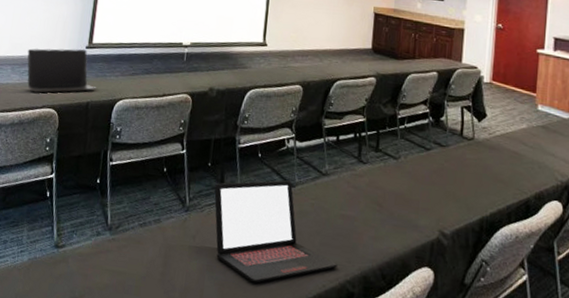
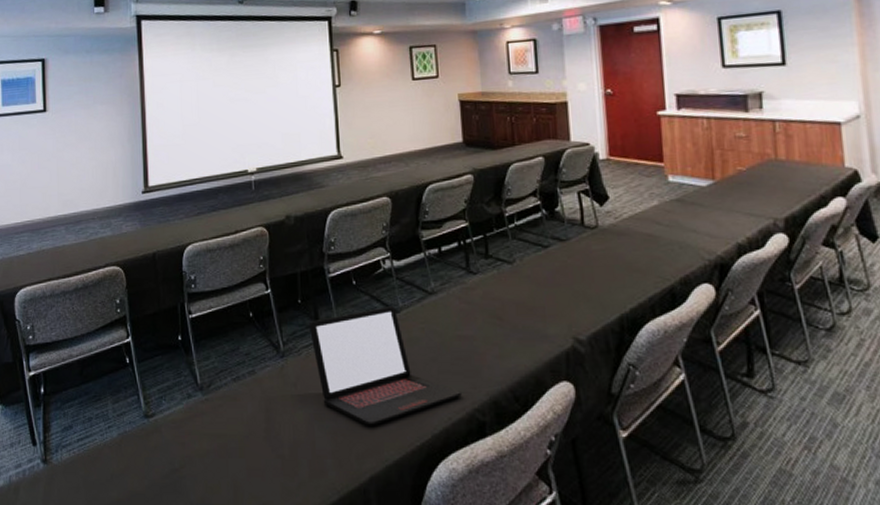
laptop computer: present [27,48,97,94] -> none [79,195,161,252]

